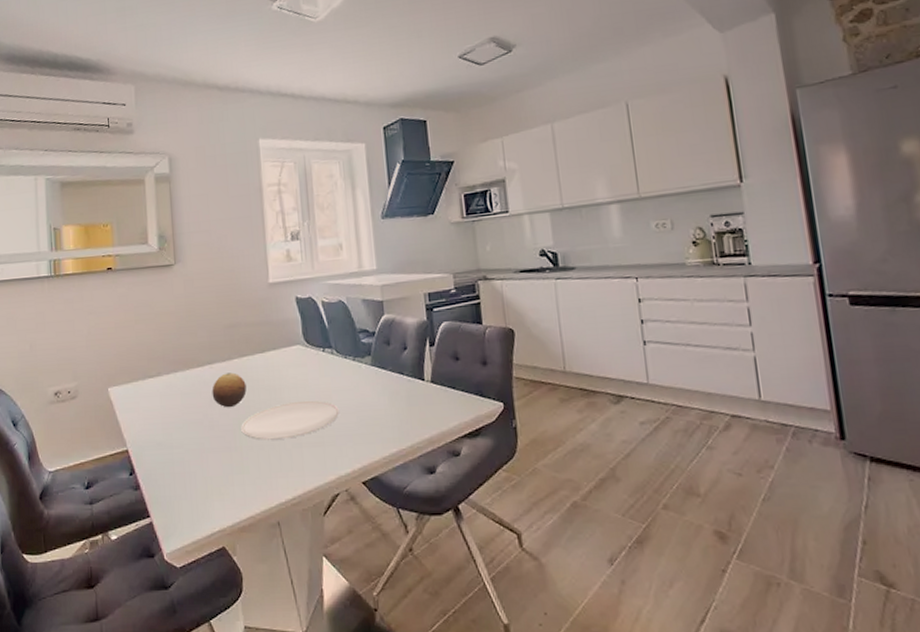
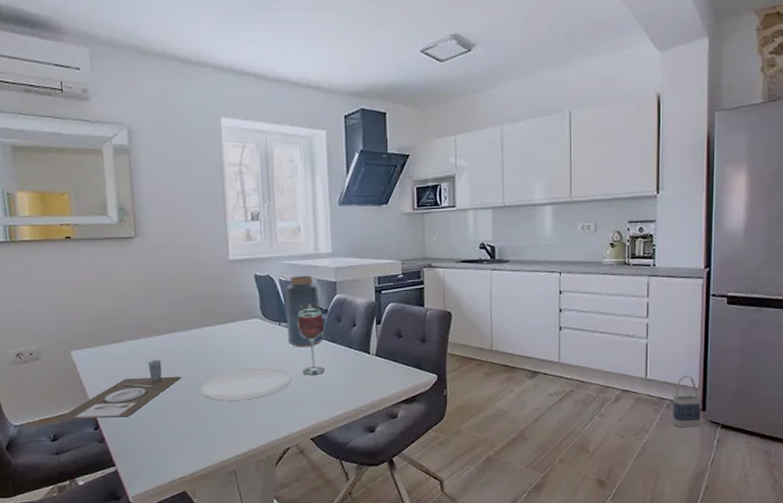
place setting: none [92,395,220,464] -> present [57,360,181,419]
fruit: present [212,372,247,408] -> none [173,341,206,373]
vase: none [329,295,372,376] -> present [286,275,323,347]
wineglass: none [342,325,375,407] -> present [296,303,325,375]
bag: none [799,394,841,463] -> present [673,375,700,428]

